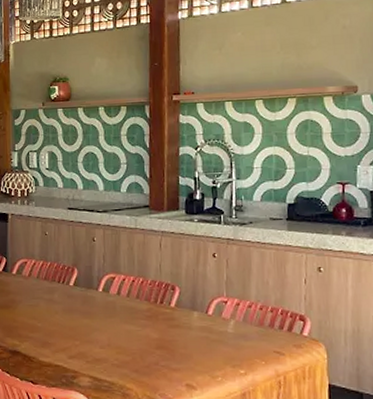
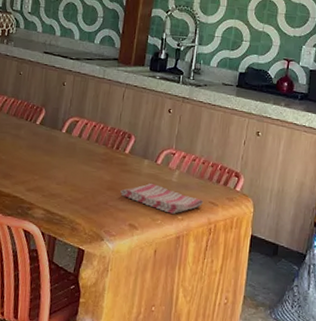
dish towel: none [171,338,268,369] -> present [120,183,204,214]

